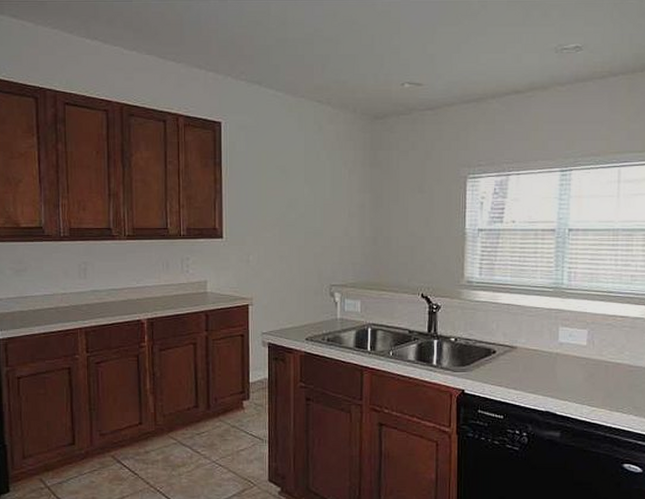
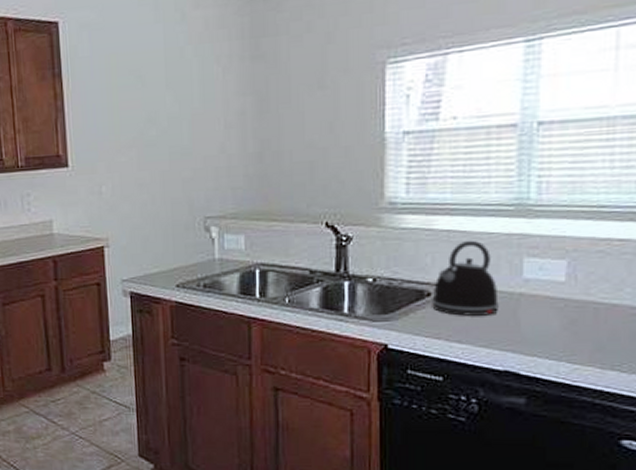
kettle: none [496,312,543,369] -> present [432,240,500,316]

